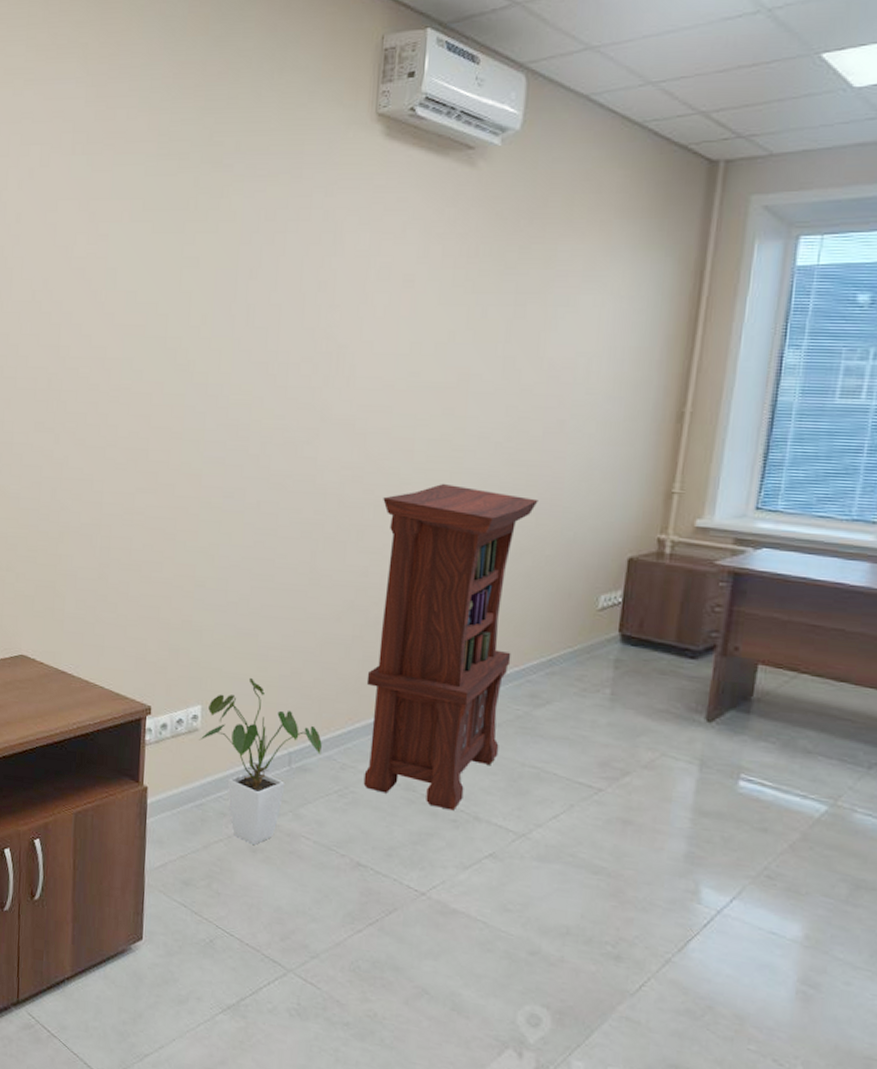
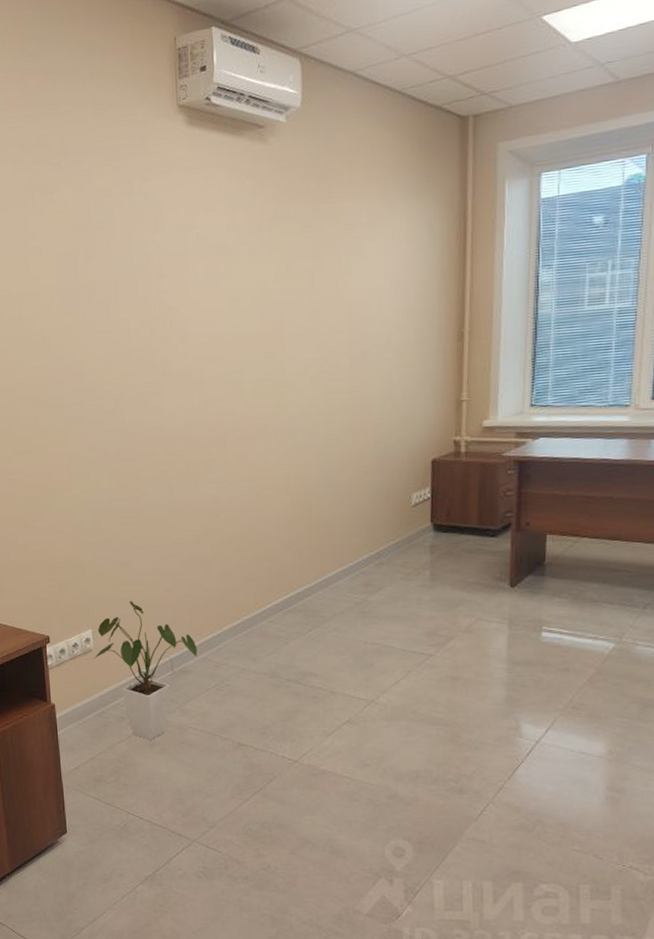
lectern: present [363,483,538,811] -> none [223,415,353,689]

